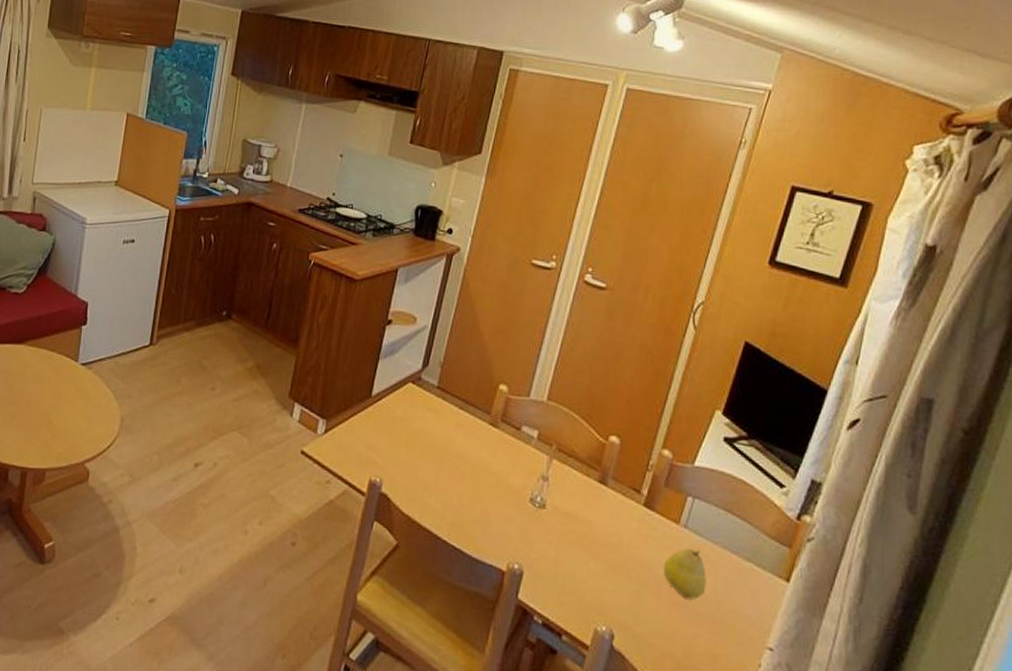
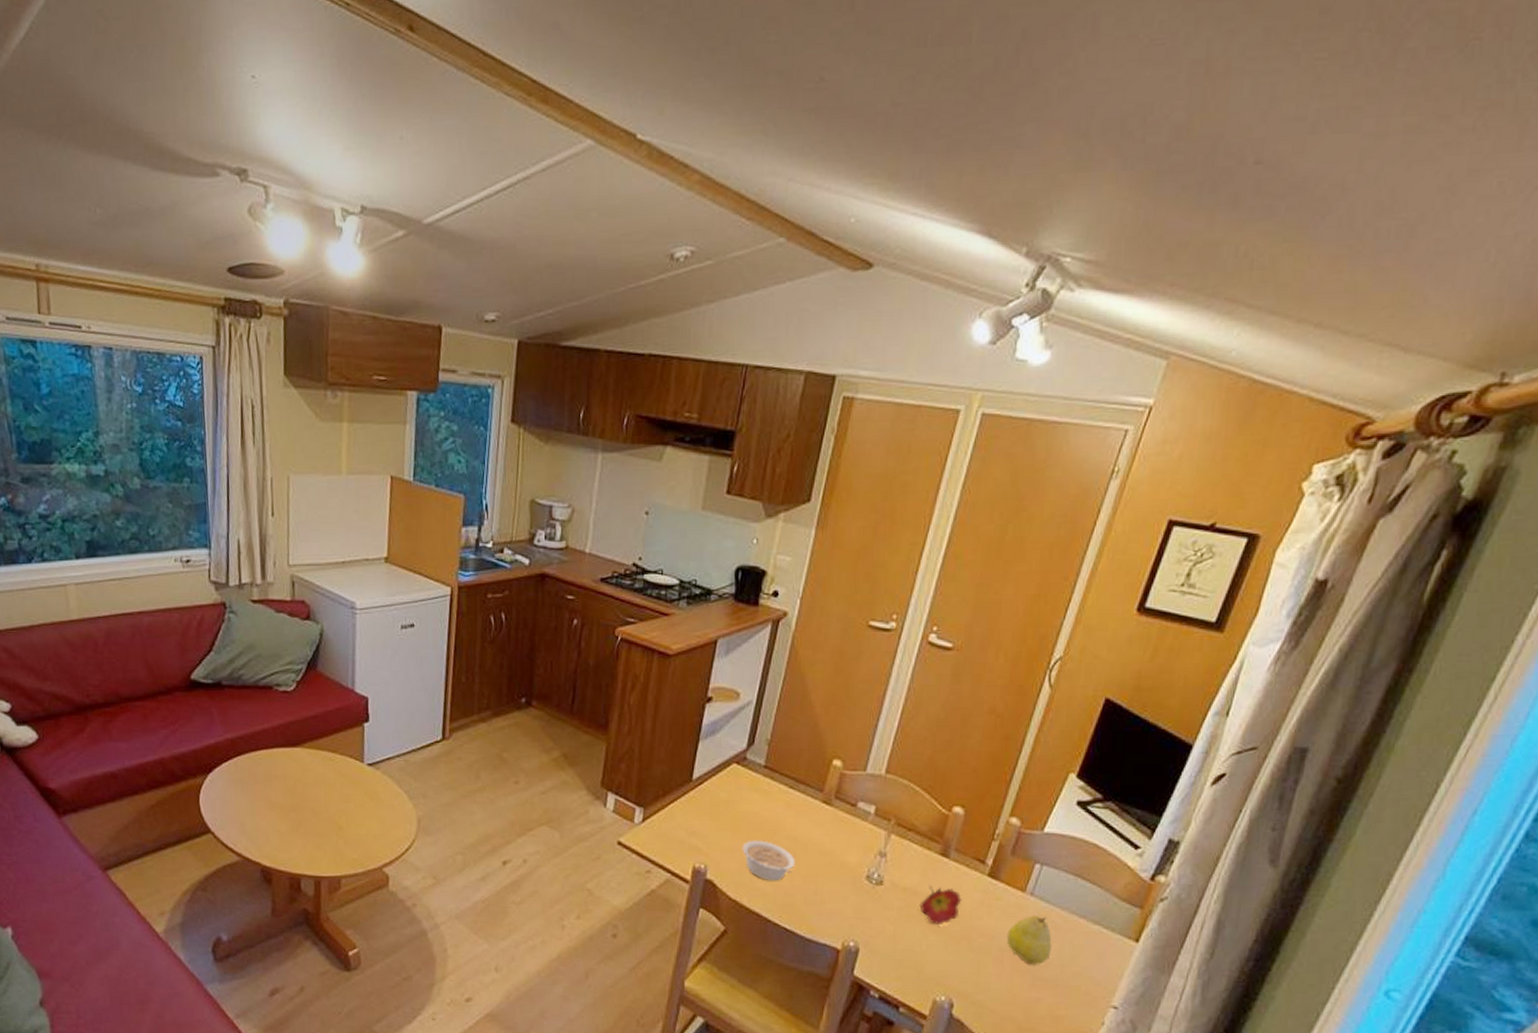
legume: none [415,456,464,499] -> present [742,840,795,881]
flower: none [580,512,620,553] -> present [919,886,962,926]

